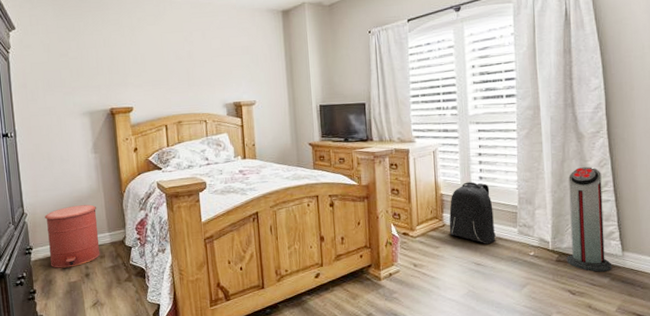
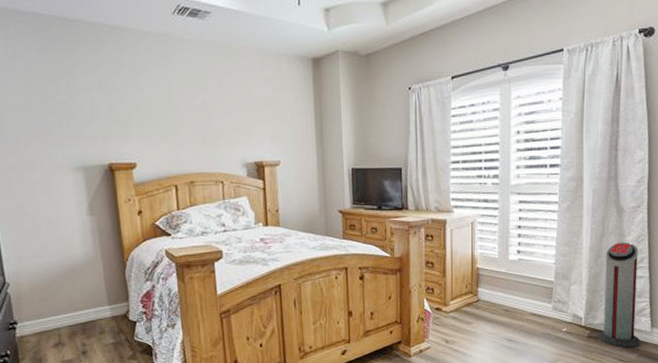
trash can: present [44,204,100,268] -> none [31,274,100,345]
backpack: present [449,181,496,244] -> none [484,255,530,320]

